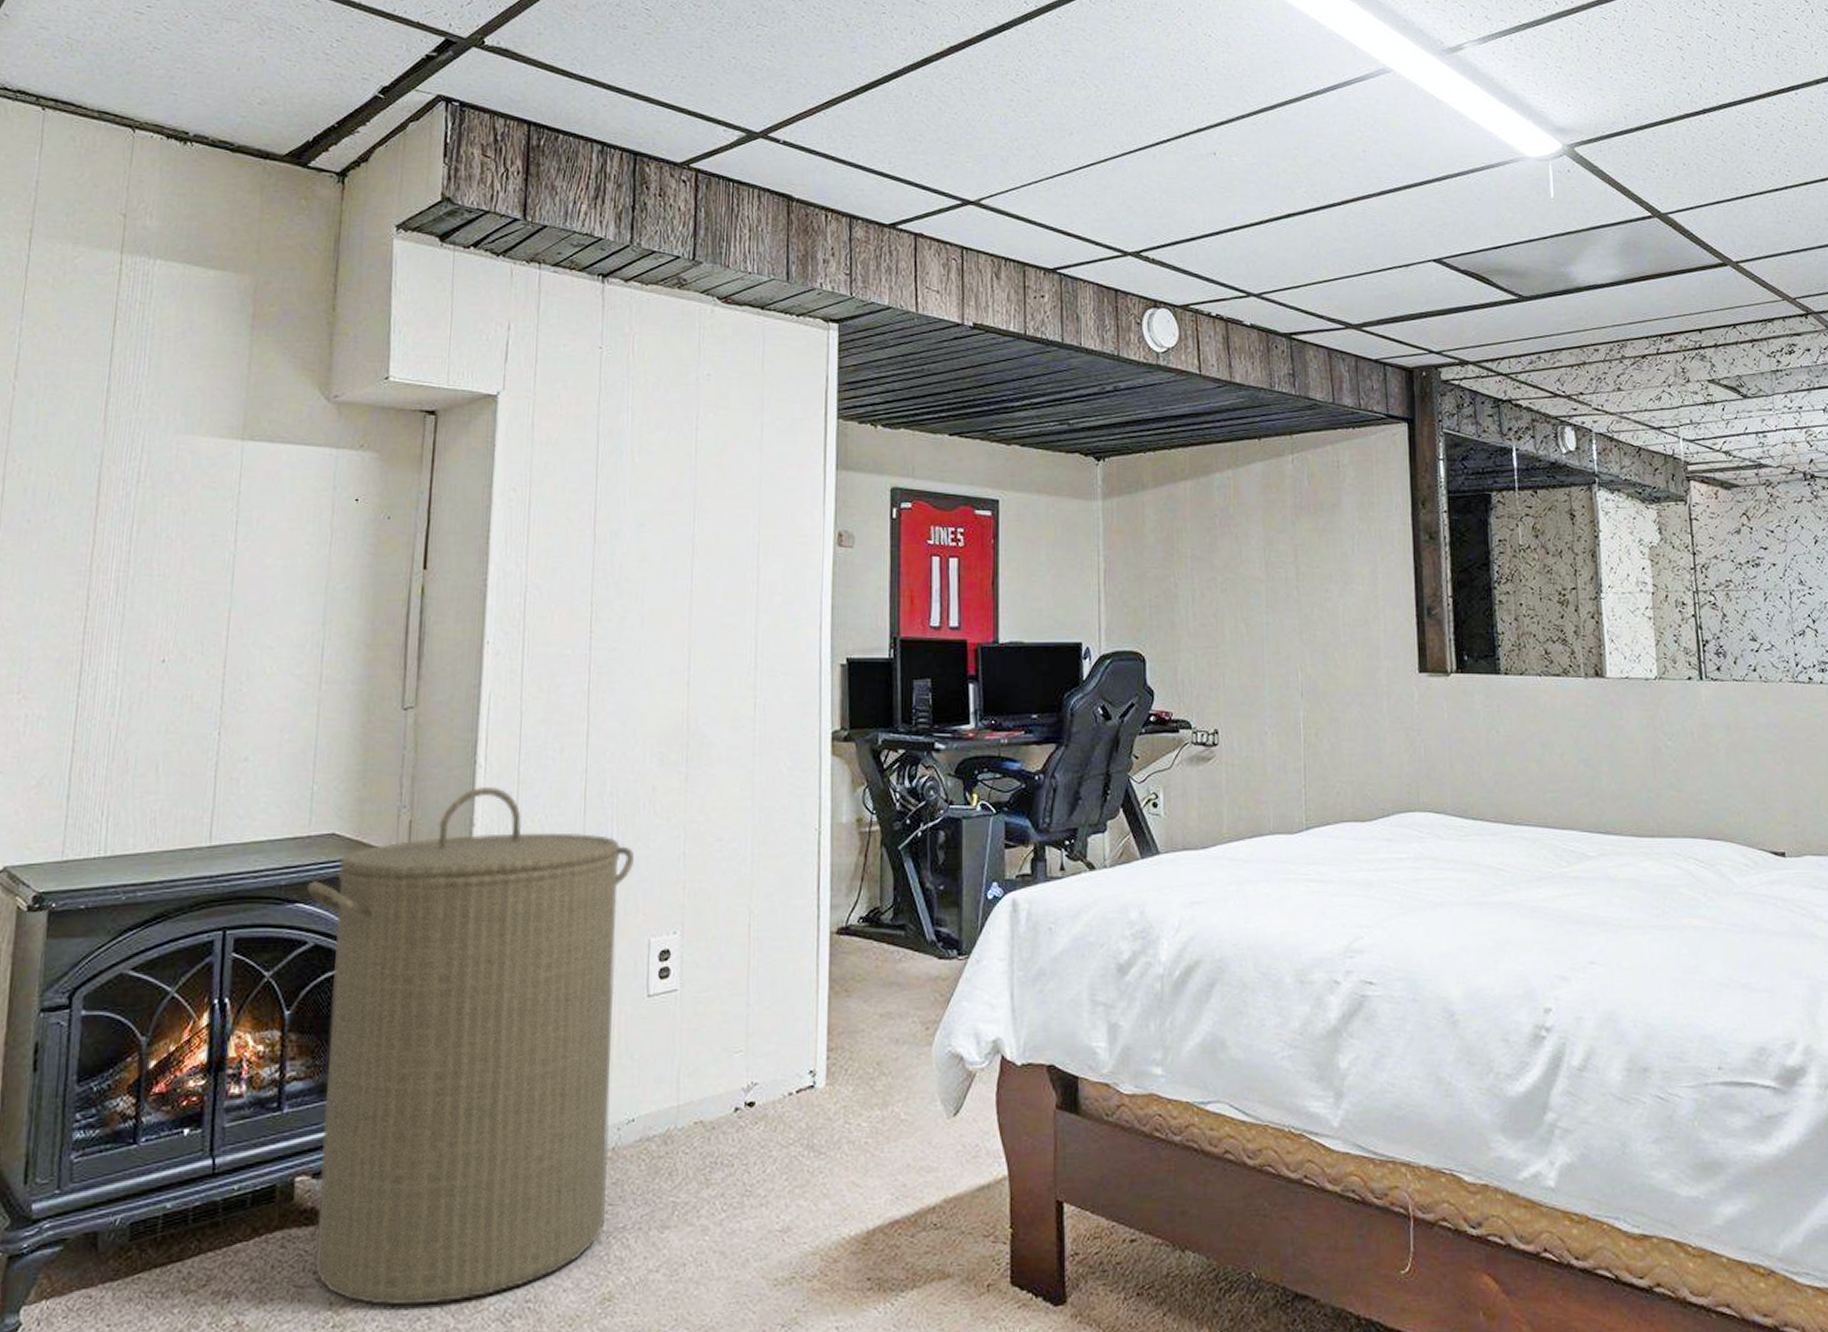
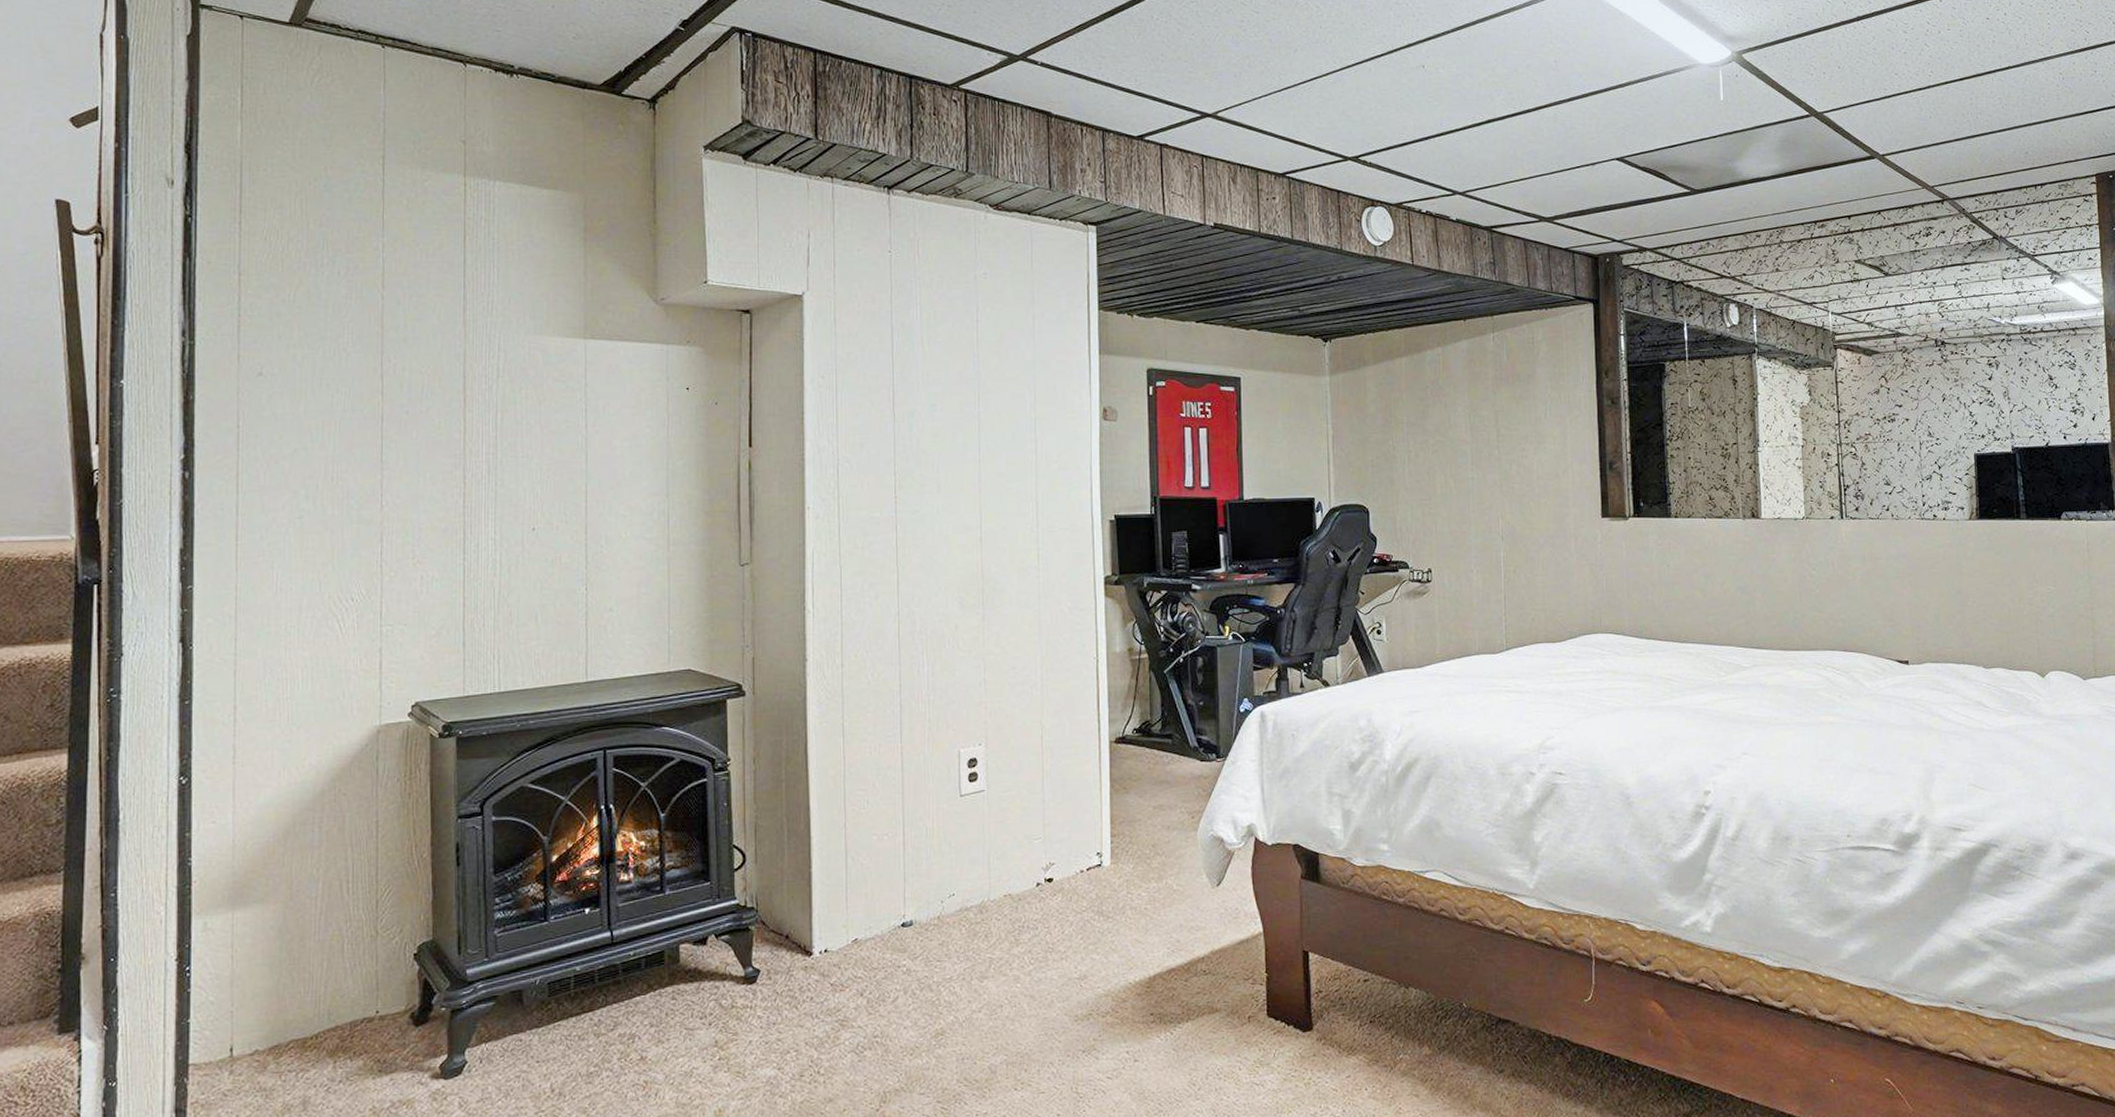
laundry hamper: present [307,787,634,1306] -> none [671,629,942,1042]

